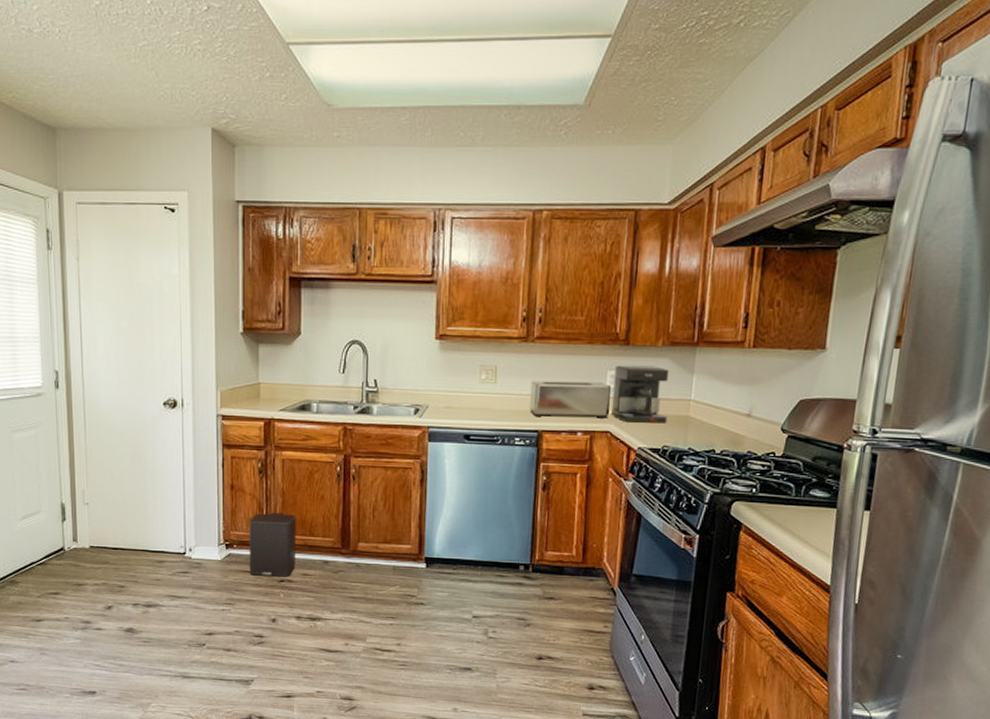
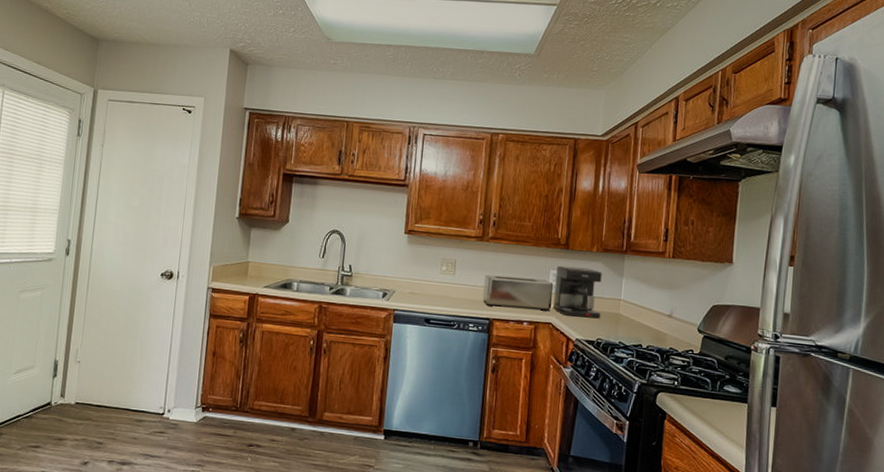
pedal bin: present [249,512,296,577] -> none [221,379,269,442]

